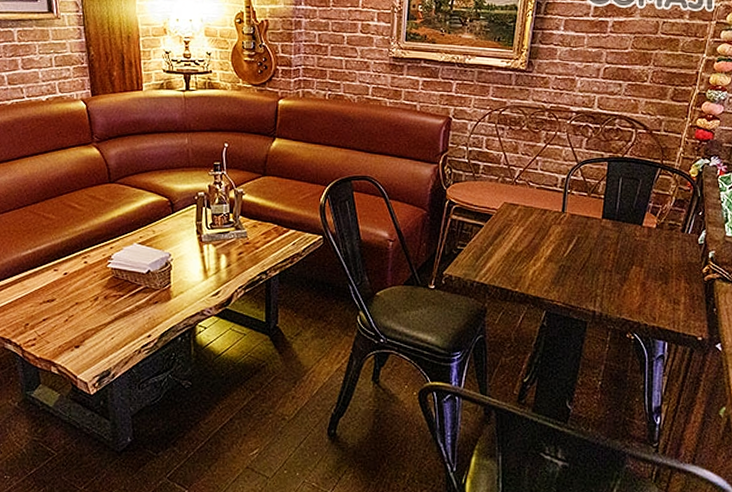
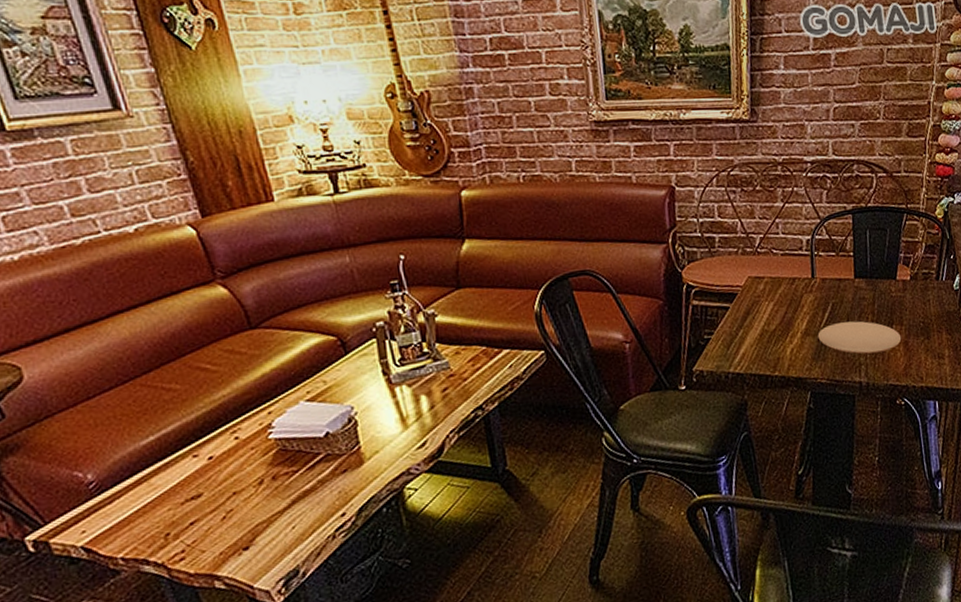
plate: none [560,255,640,288] -> present [817,321,902,354]

